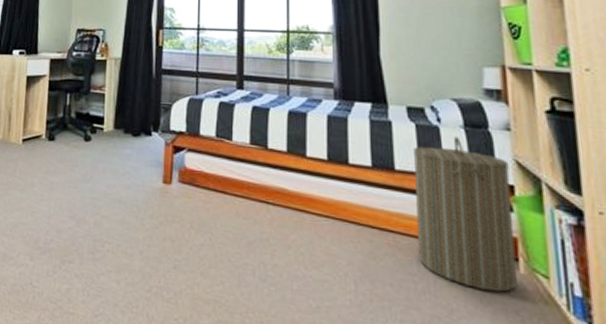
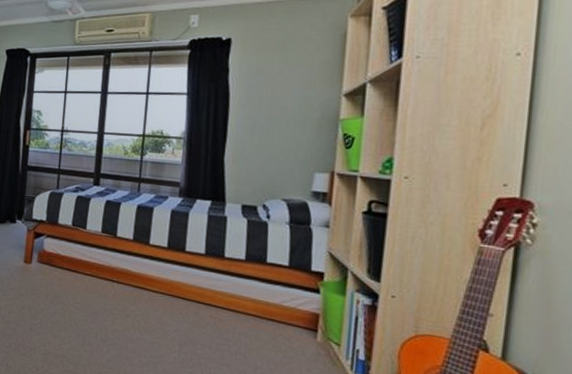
laundry hamper: present [414,136,518,292] -> none [234,231,323,355]

